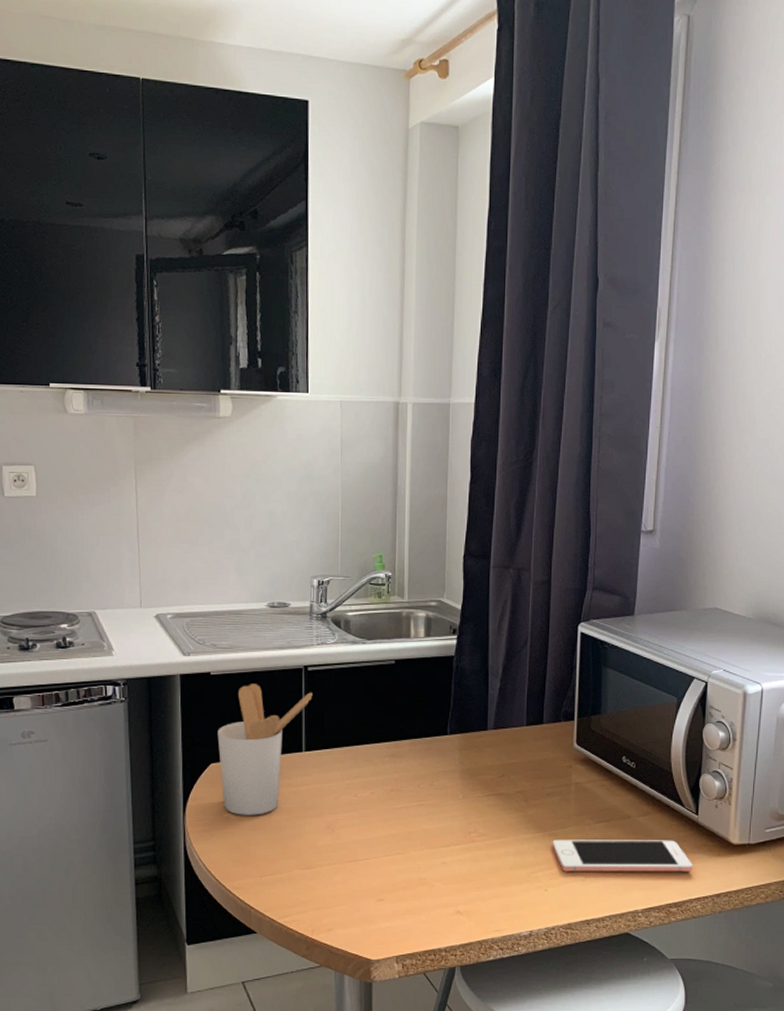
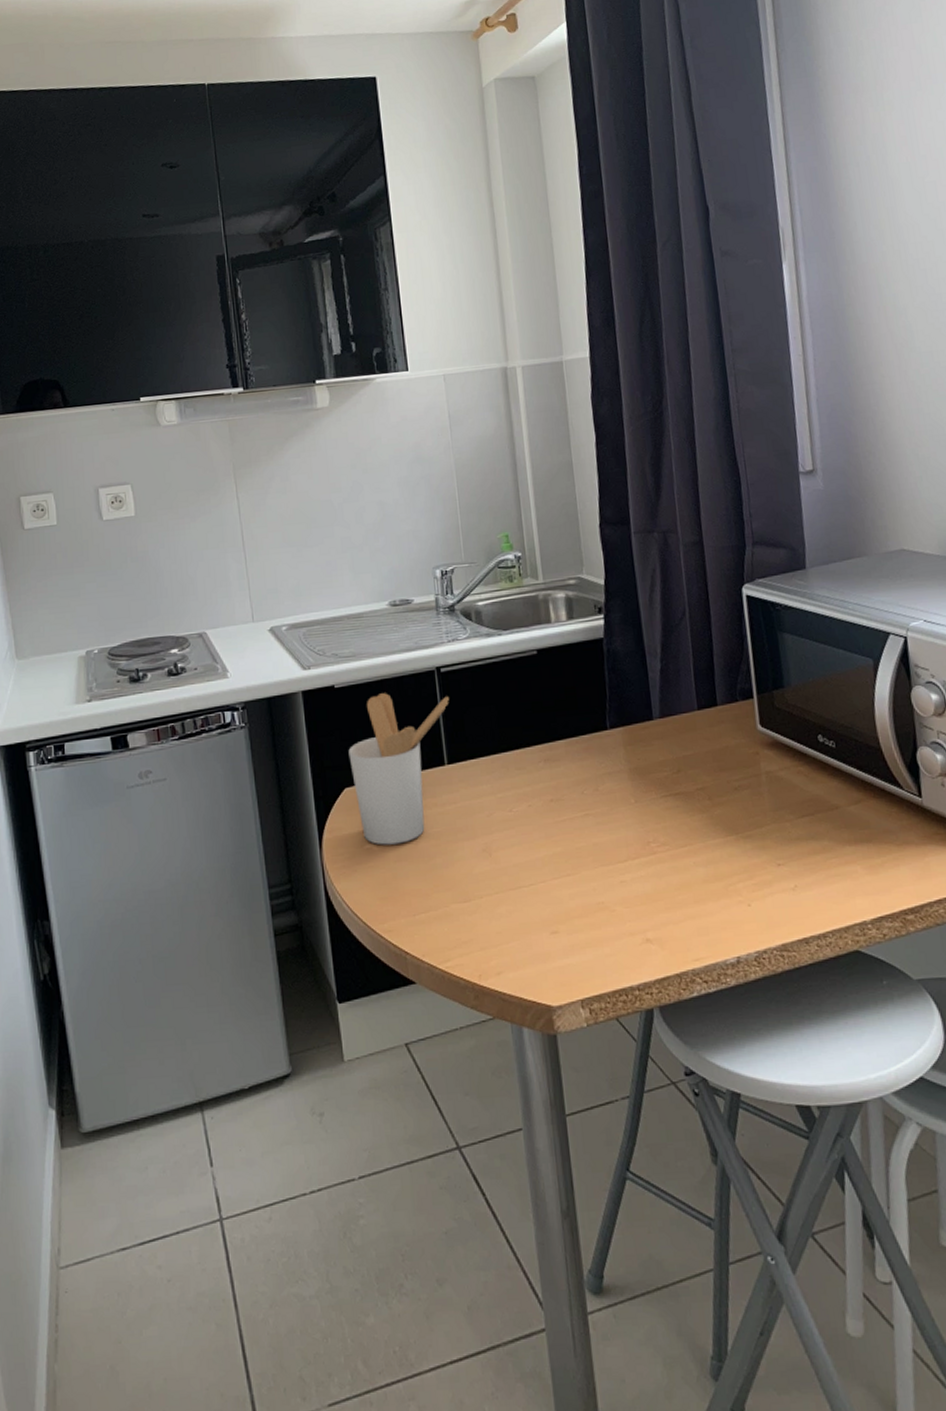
cell phone: present [552,839,693,872] -> none [748,831,927,881]

